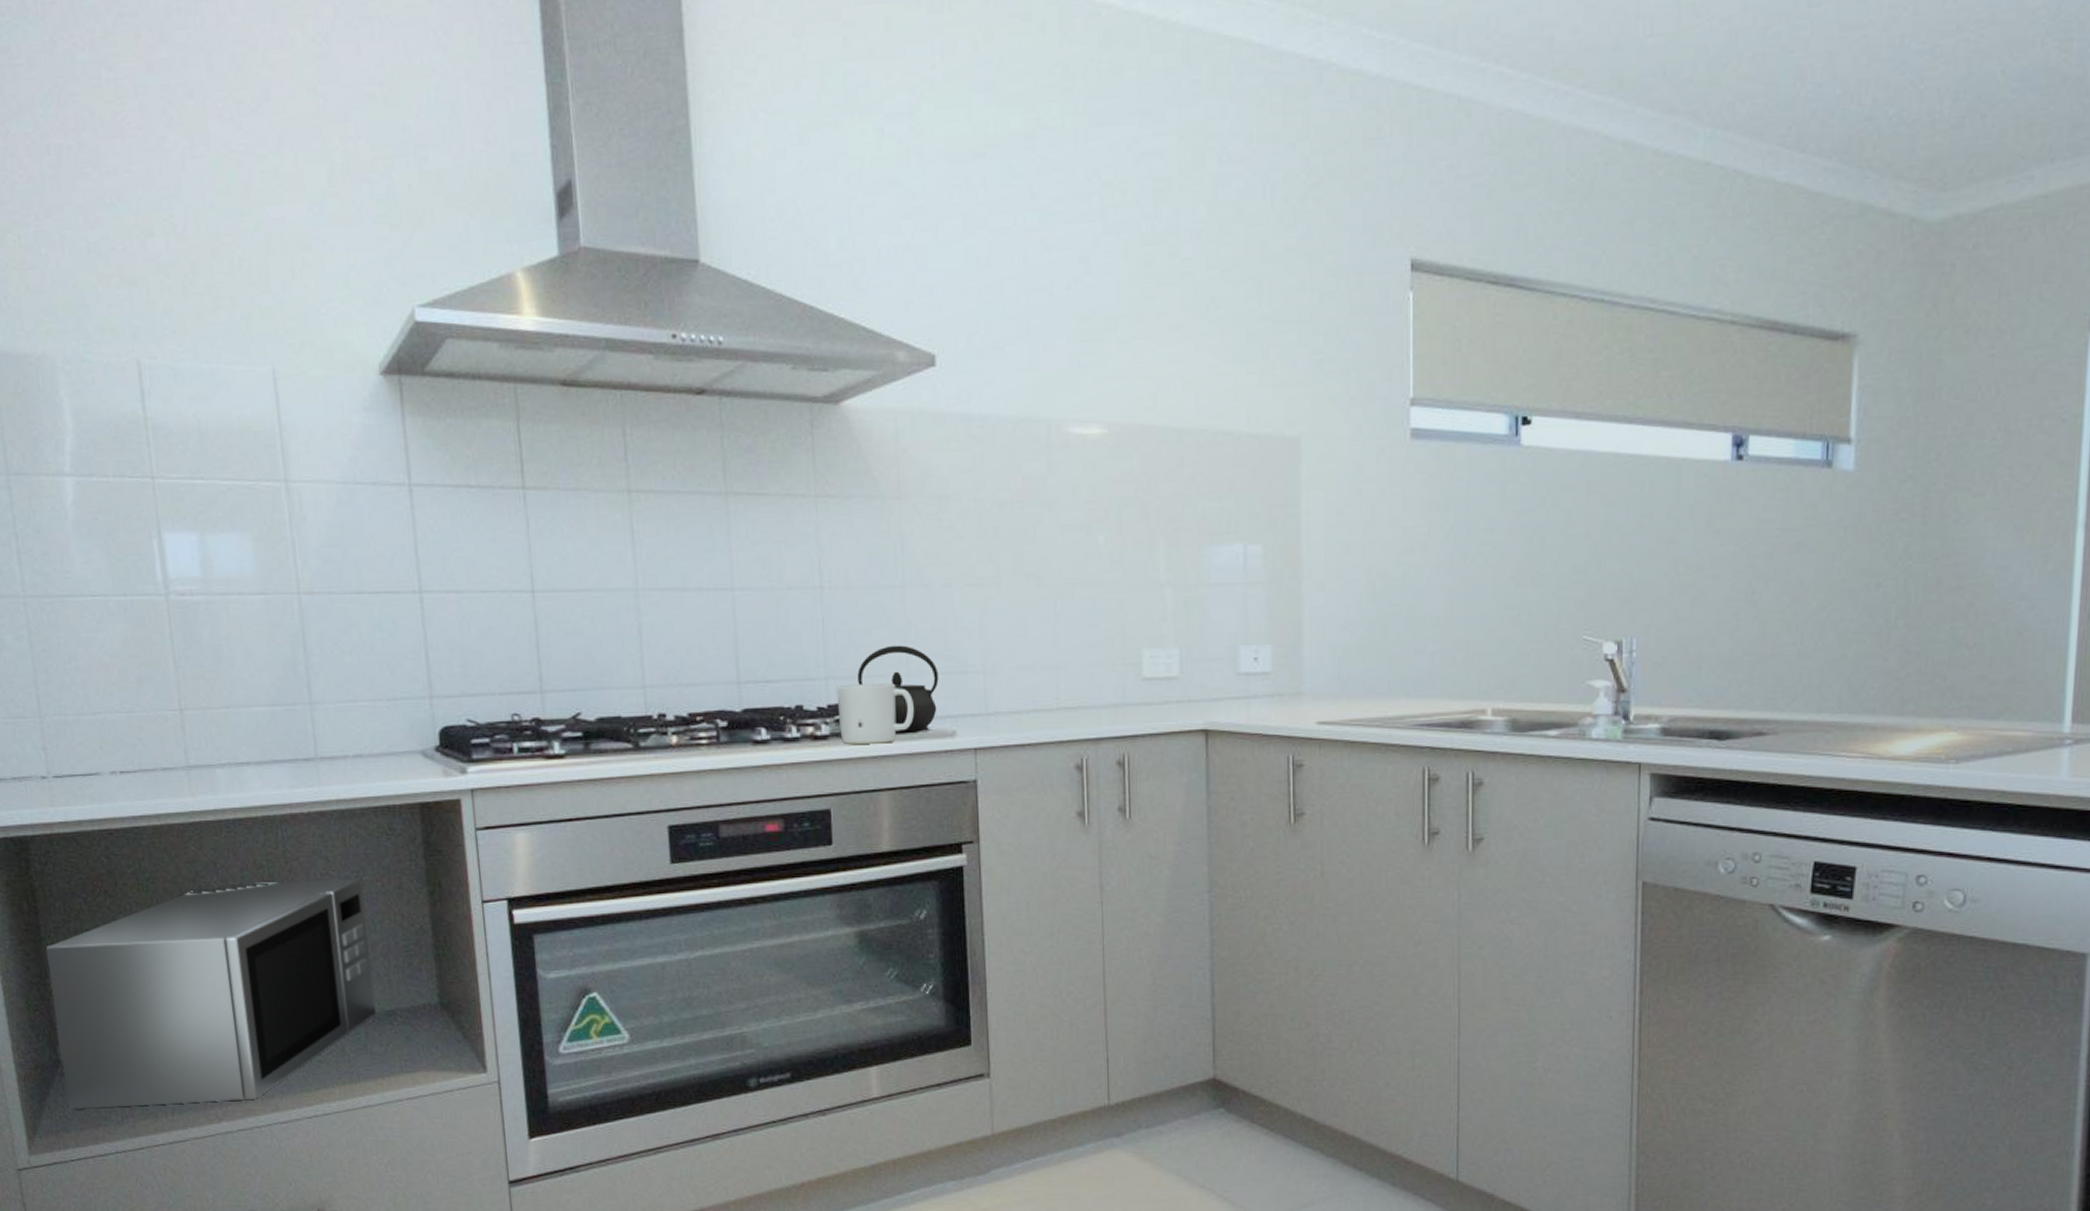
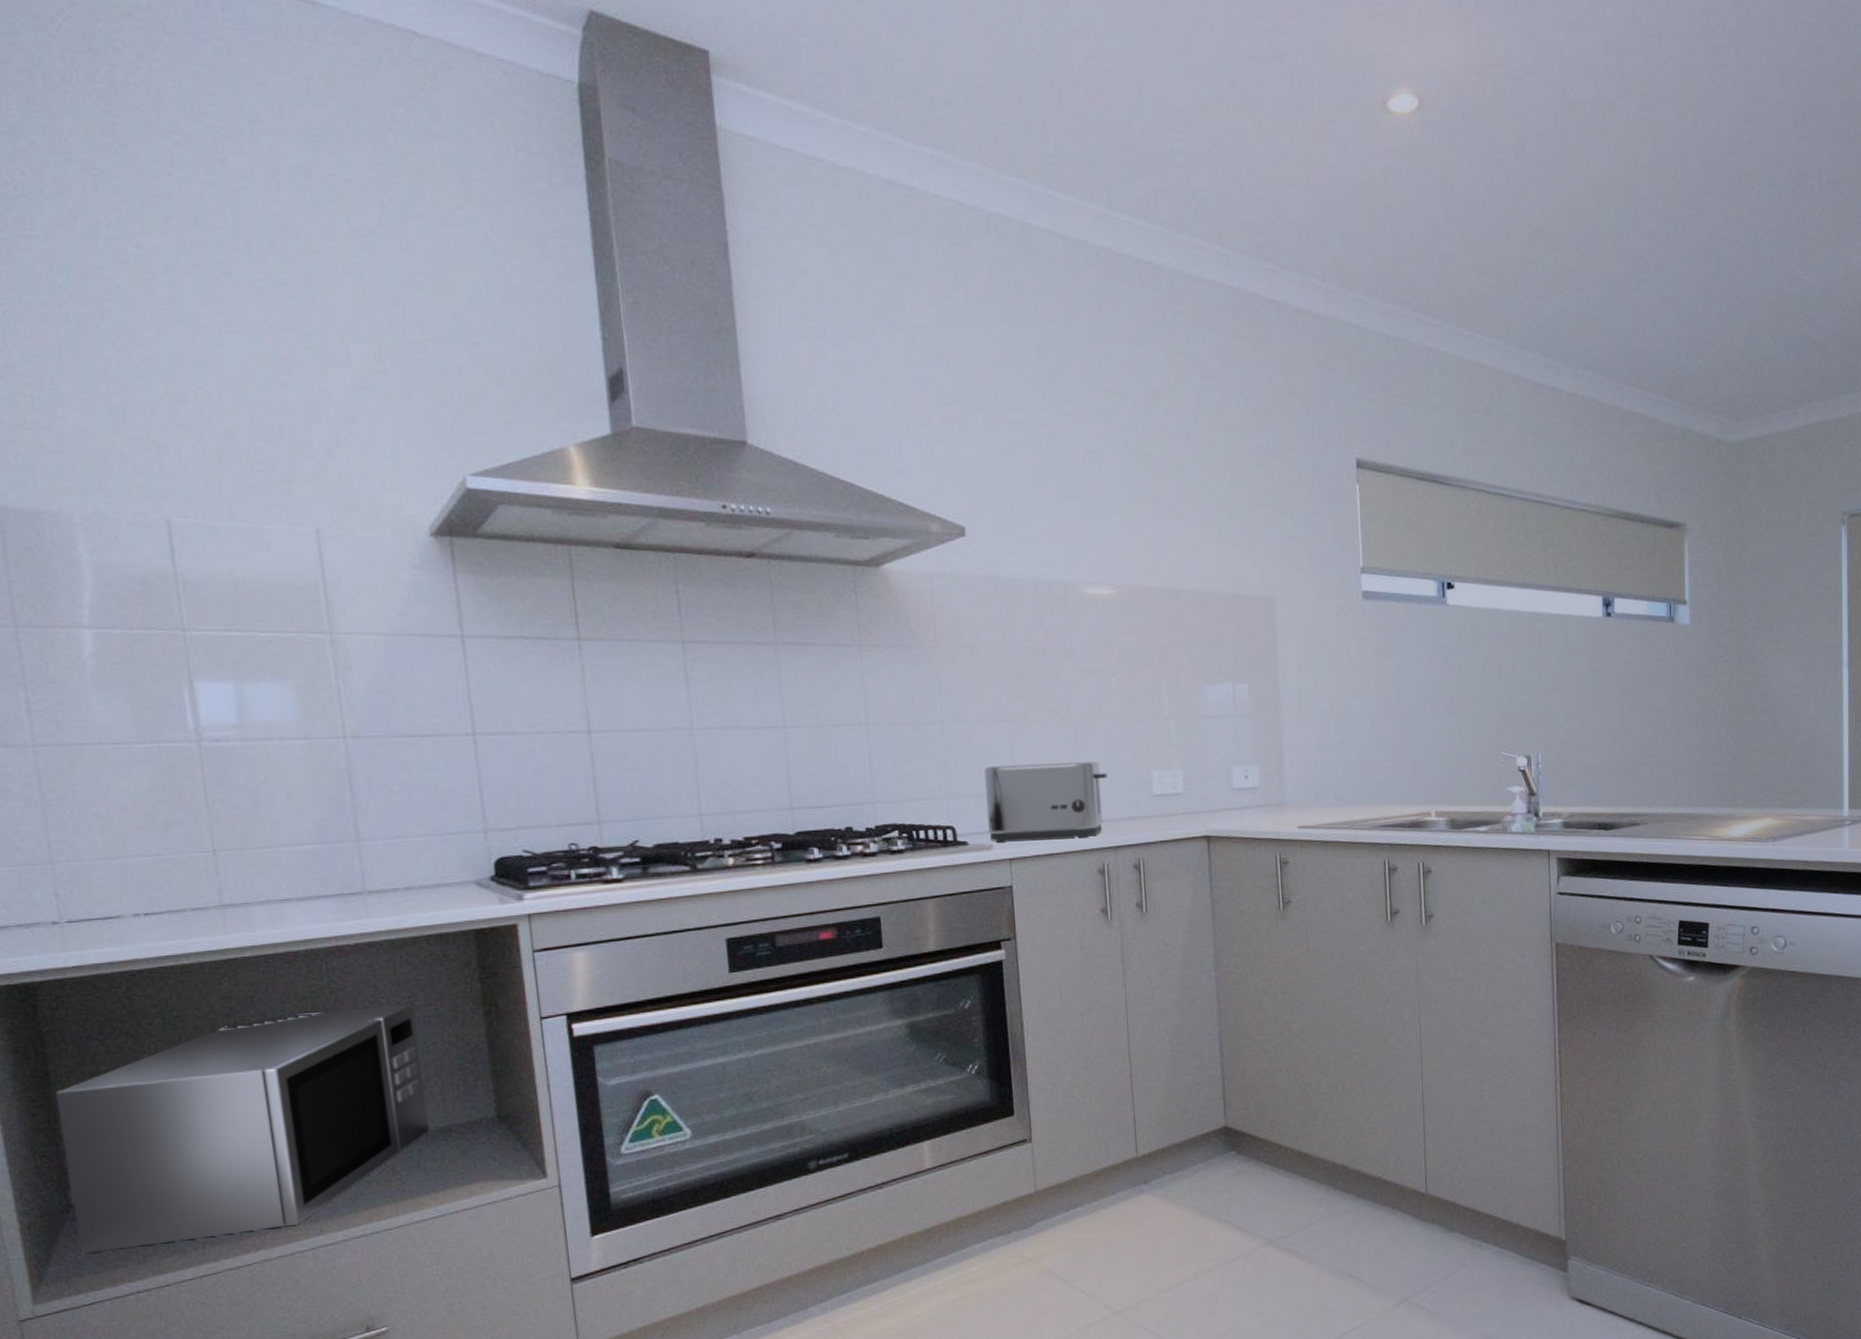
mug: present [836,683,915,745] -> none [883,805,955,860]
kettle: present [857,645,939,734] -> none [902,772,976,849]
toaster: none [949,636,1090,729] -> present [984,762,1108,842]

